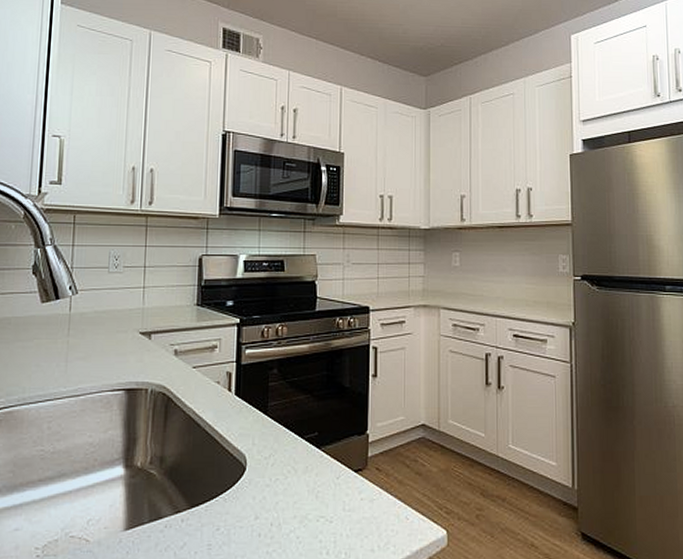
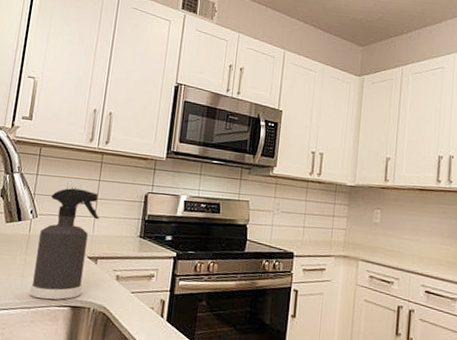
spray bottle: none [77,258,149,385] -> present [30,188,99,300]

